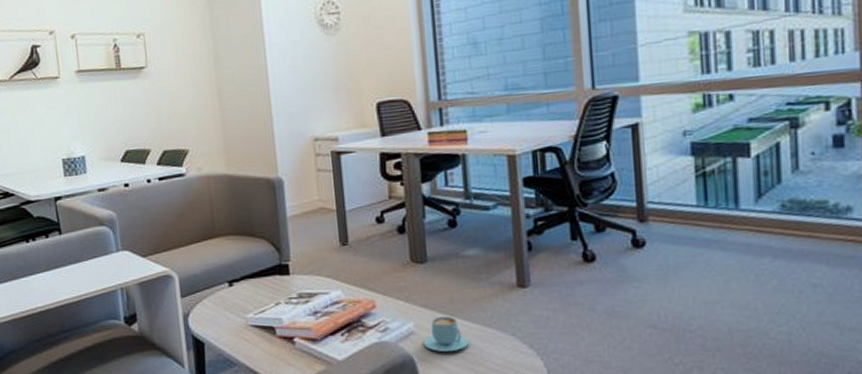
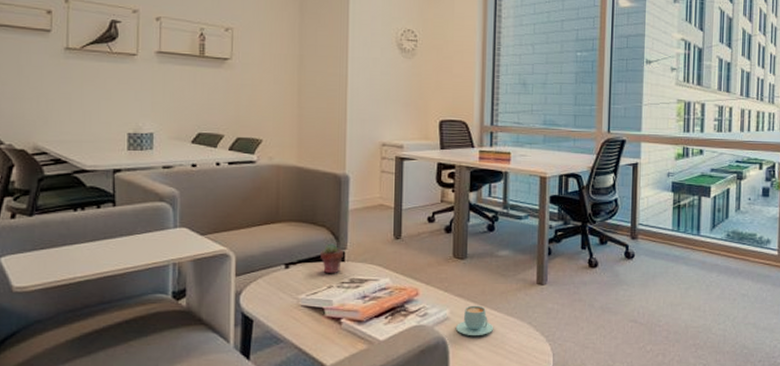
potted succulent: none [263,256,288,290] -> present [321,243,343,274]

